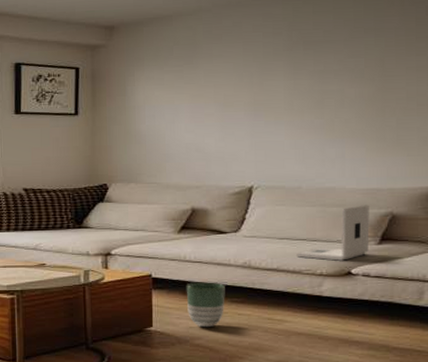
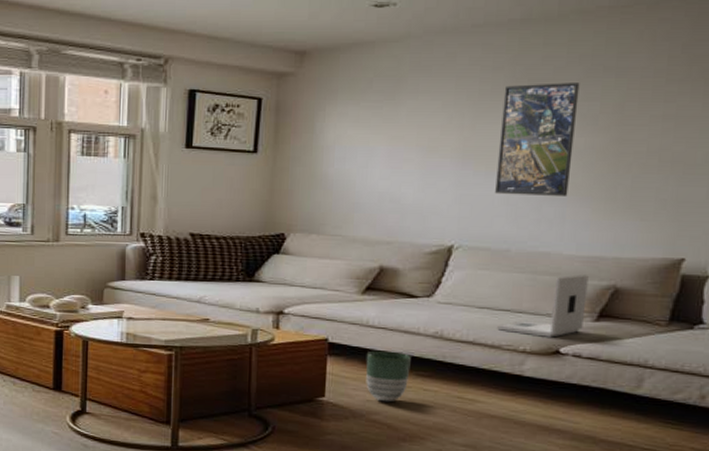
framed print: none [284,43,346,140] -> present [495,83,580,196]

